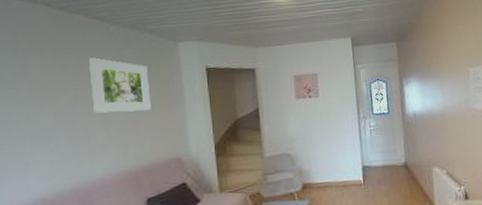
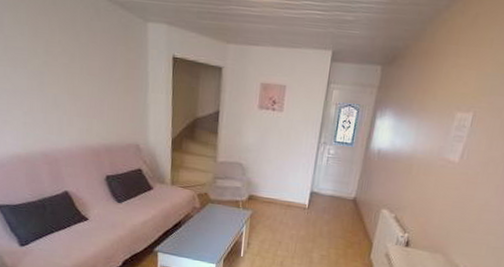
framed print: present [88,57,151,113] -> none [59,23,116,92]

